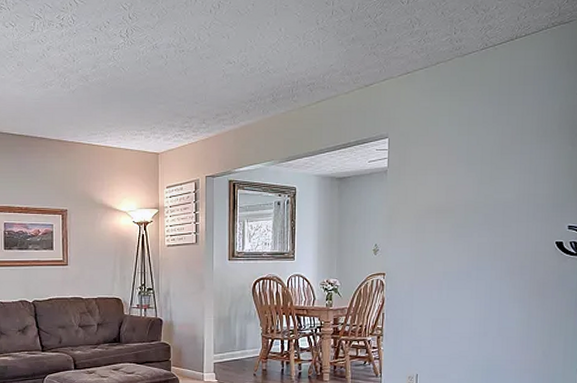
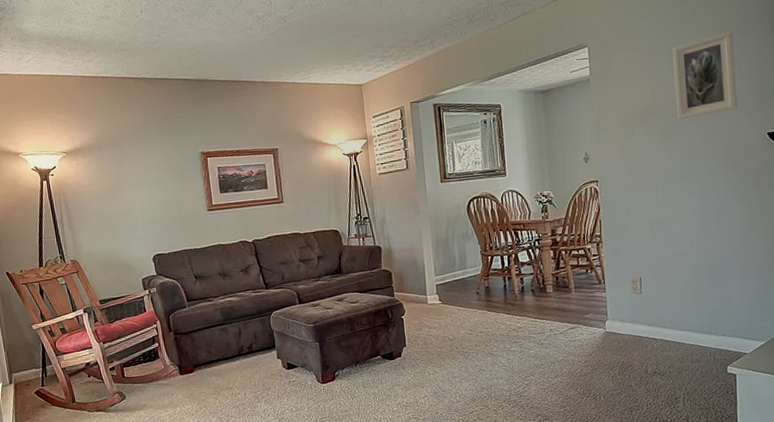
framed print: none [470,136,533,221] -> present [672,31,738,120]

